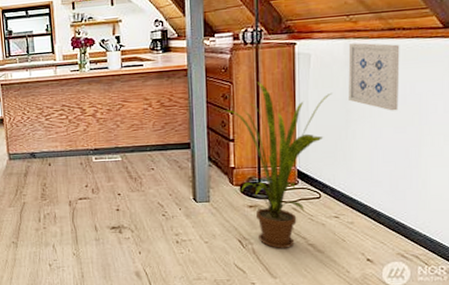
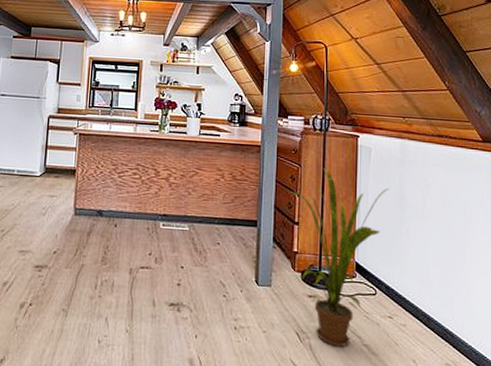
wall art: present [348,42,400,111] -> none [403,144,447,214]

